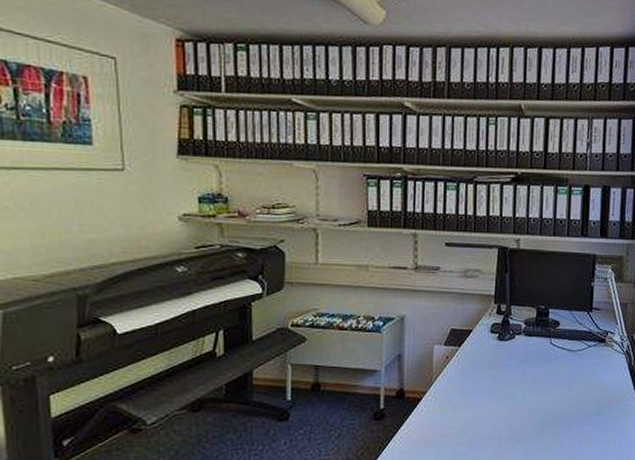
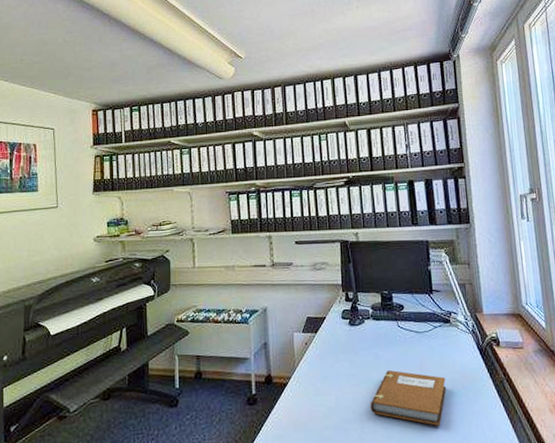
notebook: none [510,388,592,443] -> present [370,370,447,426]

